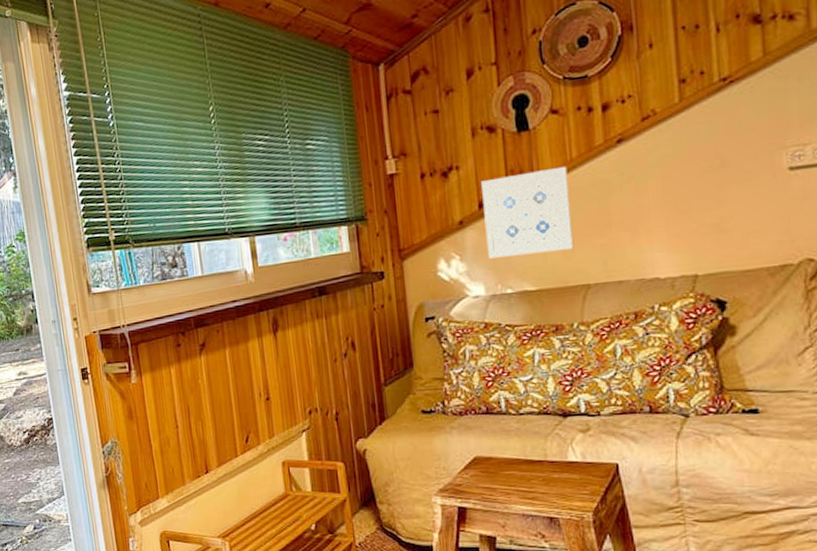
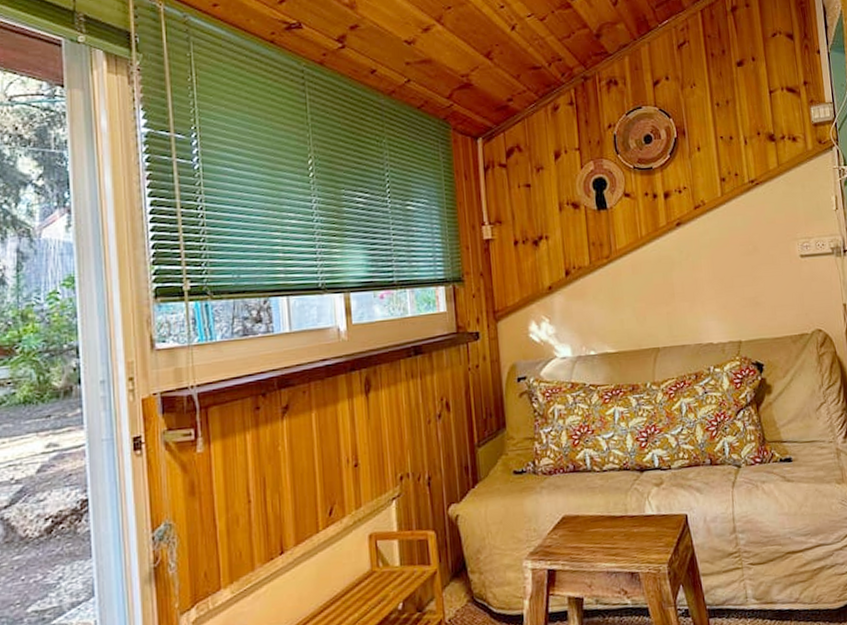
wall art: present [481,166,575,259] -> none [567,242,646,322]

